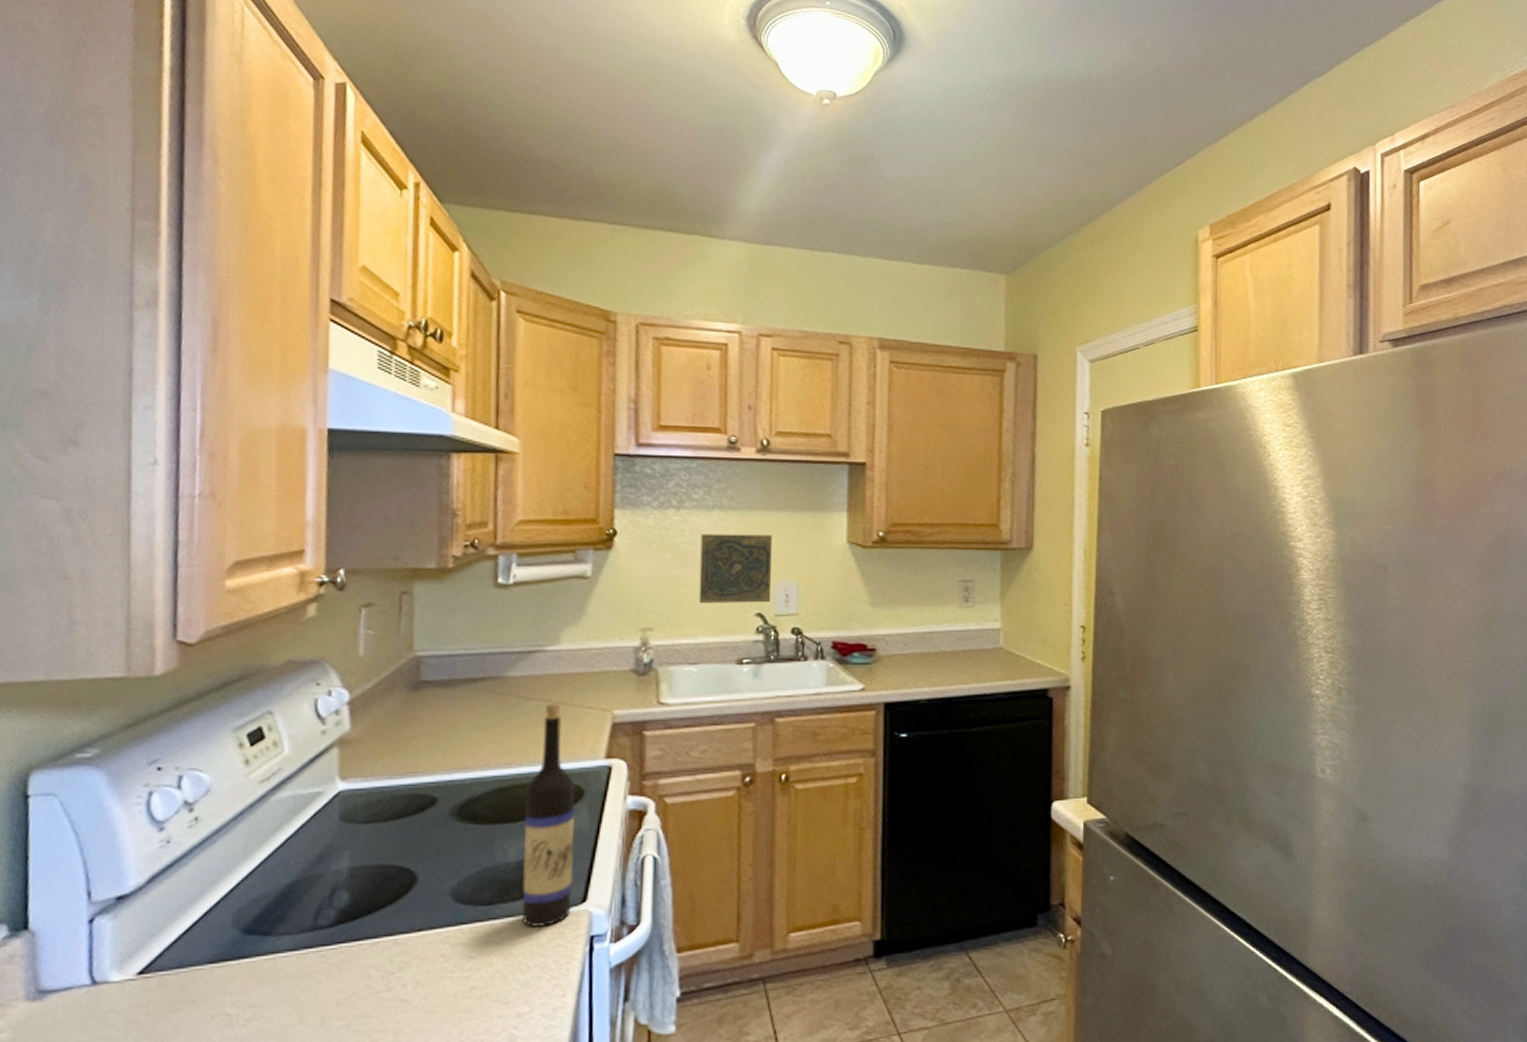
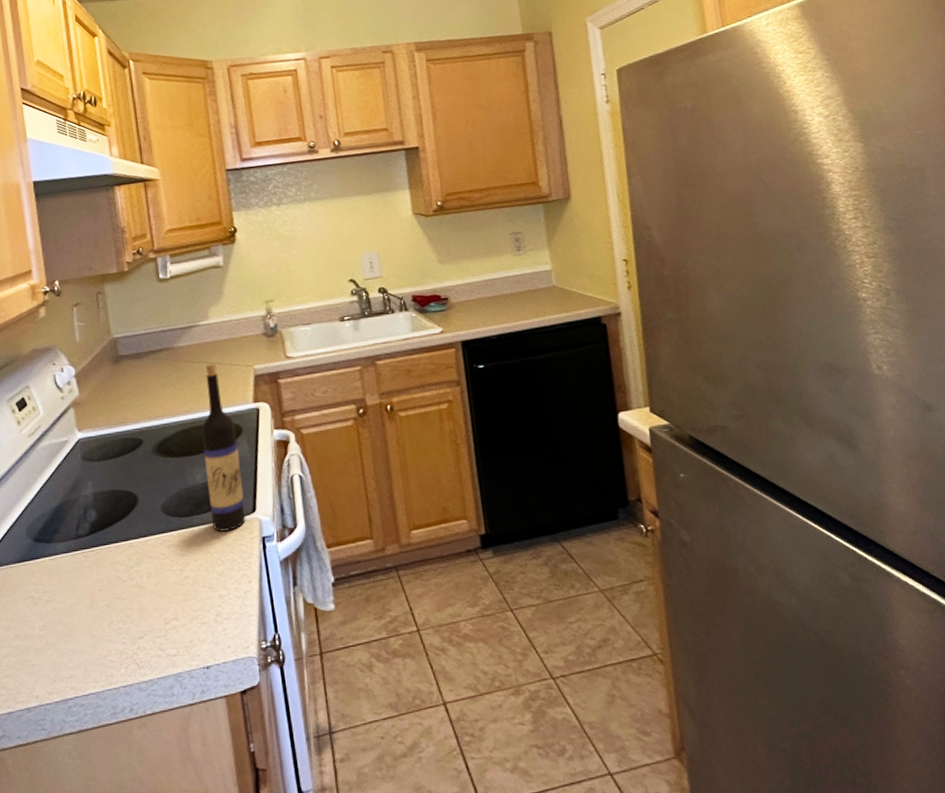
decorative tile: present [699,533,772,604] -> none [298,216,359,277]

